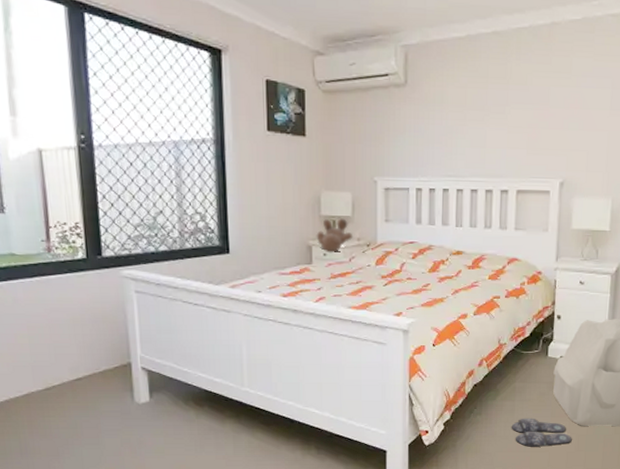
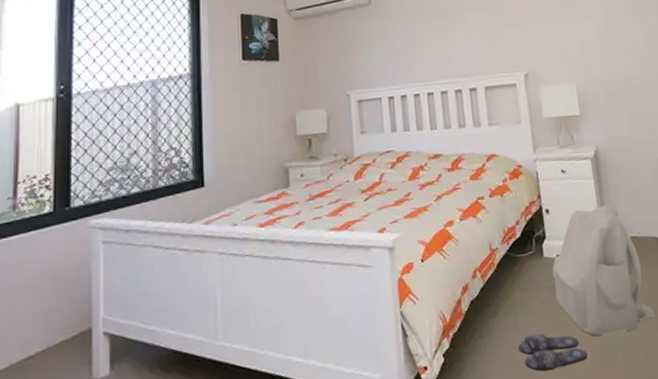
teddy bear: present [316,218,353,254] -> none [292,135,330,174]

